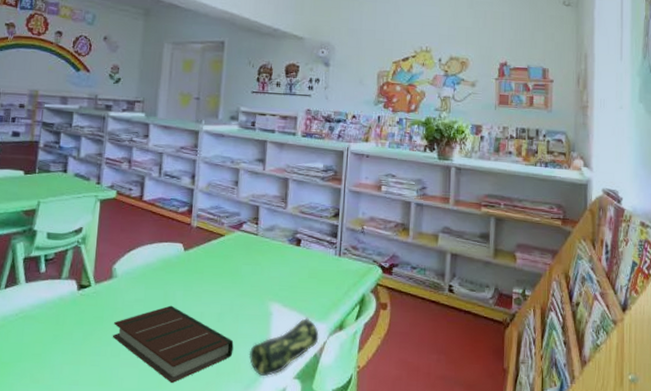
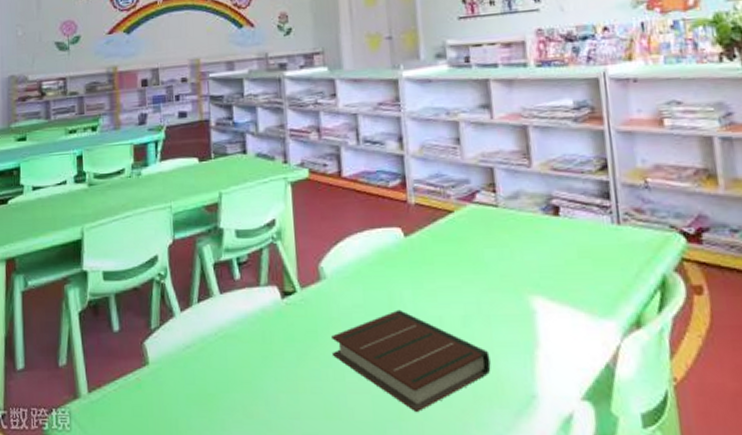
pencil case: present [249,317,319,376] -> none [512,313,609,397]

